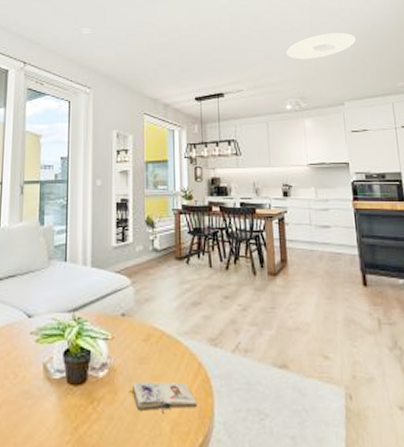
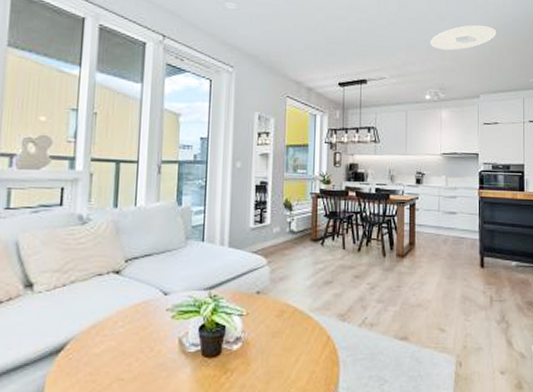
paperback book: present [128,382,197,414] -> none [260,353,324,382]

